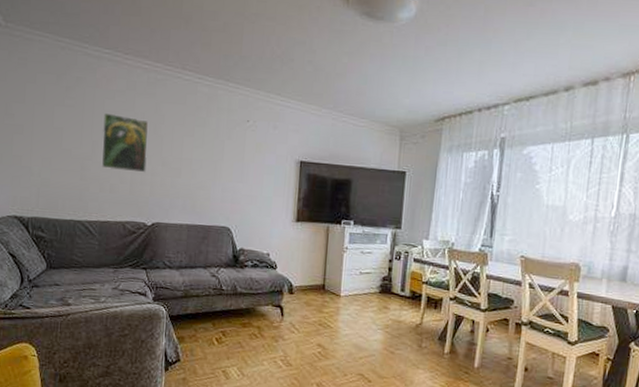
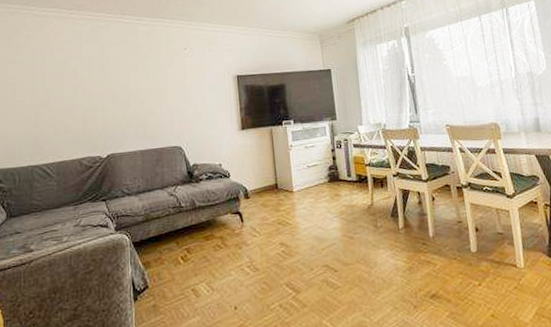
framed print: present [101,112,149,173] -> none [53,61,97,112]

